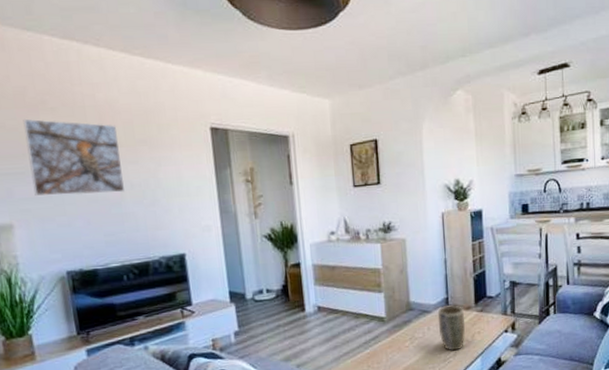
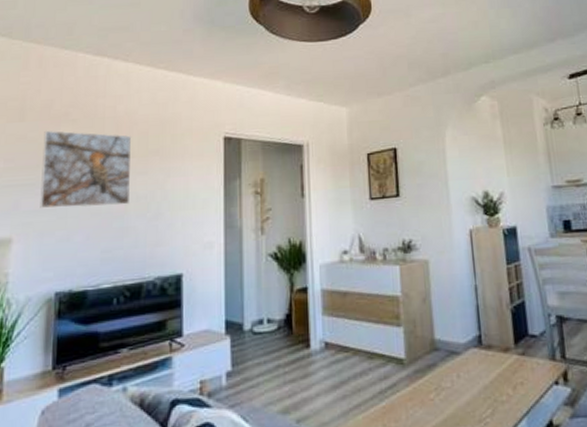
plant pot: present [437,305,466,351] -> none [468,345,505,408]

